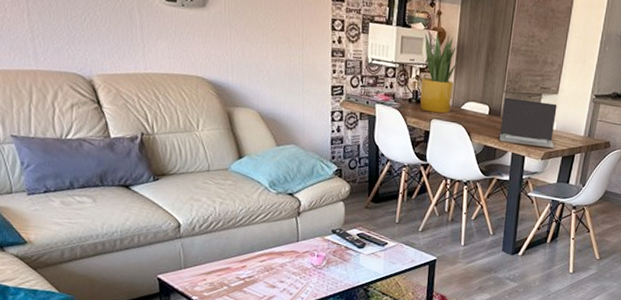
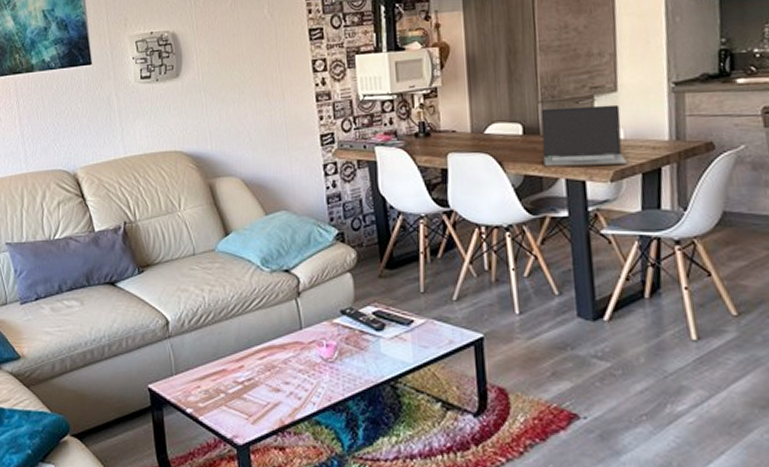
planter: present [419,33,460,114] -> none [423,48,473,145]

